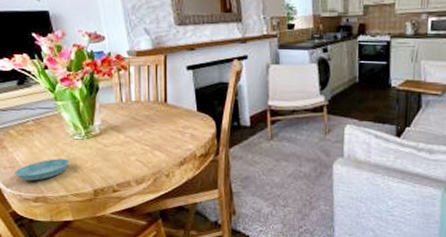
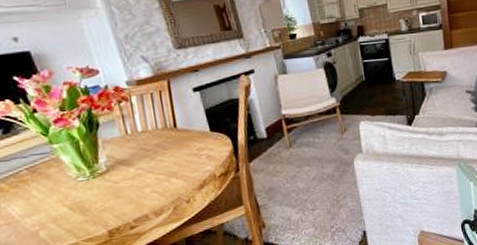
saucer: present [15,158,70,181] -> none [11,204,77,236]

